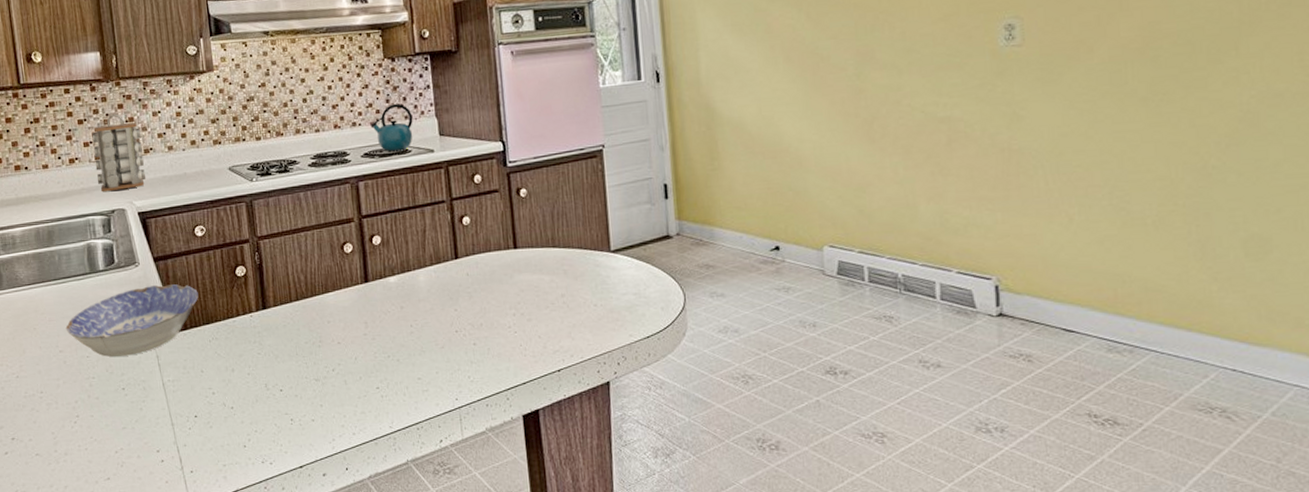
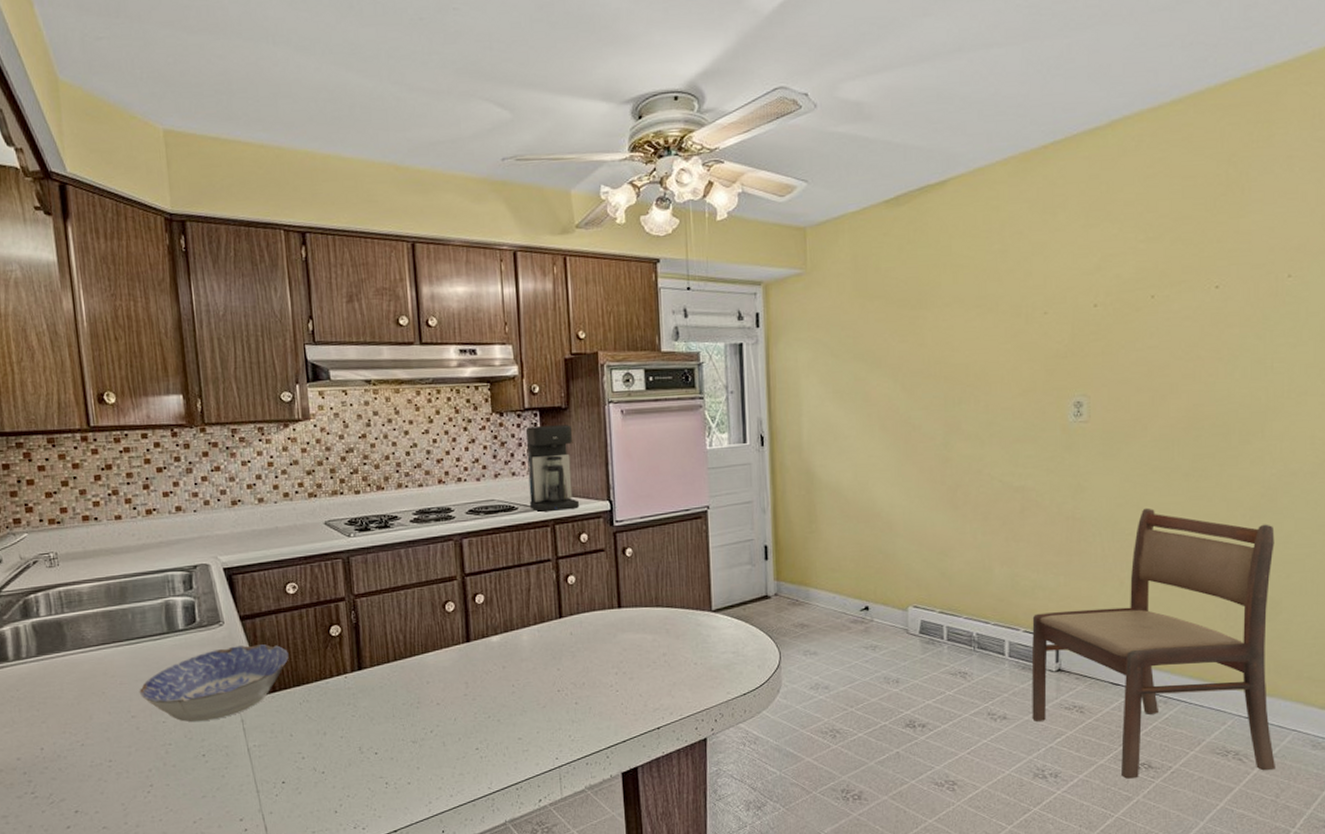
spice rack: present [91,114,145,192] -> none [172,462,232,546]
kettle: present [370,103,413,151] -> none [476,460,520,508]
coffee maker: none [417,67,472,155] -> present [525,425,579,513]
dining chair: none [966,136,1274,436] -> present [1031,508,1275,779]

